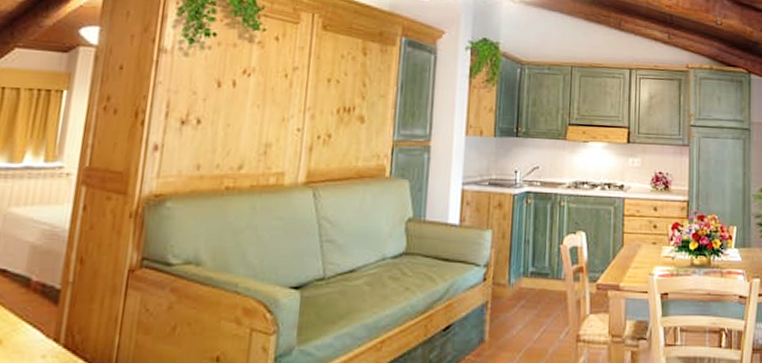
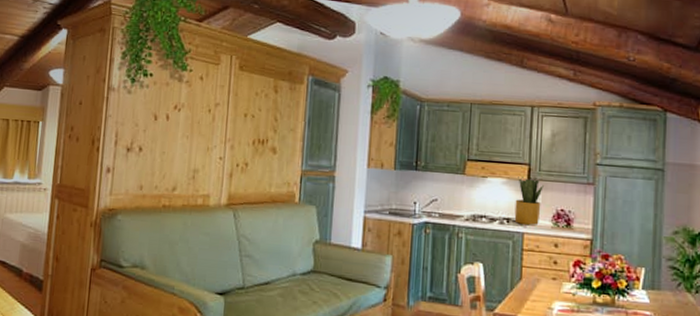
planter: none [615,140,642,190] -> present [514,176,544,226]

